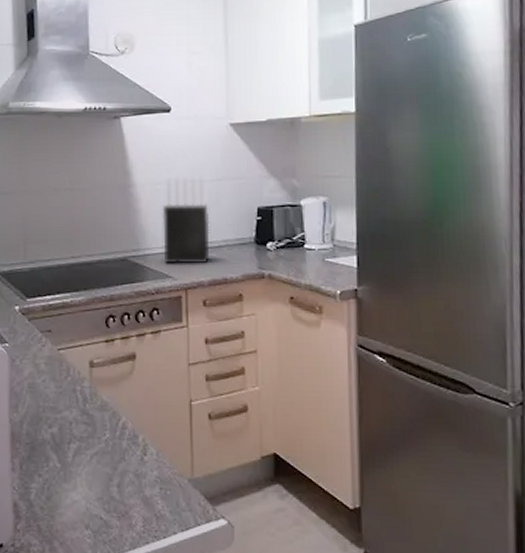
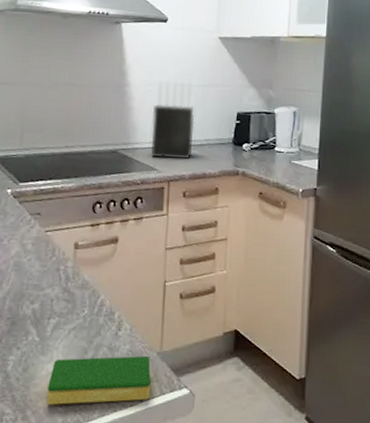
dish sponge: none [74,482,185,536] -> present [46,355,151,405]

